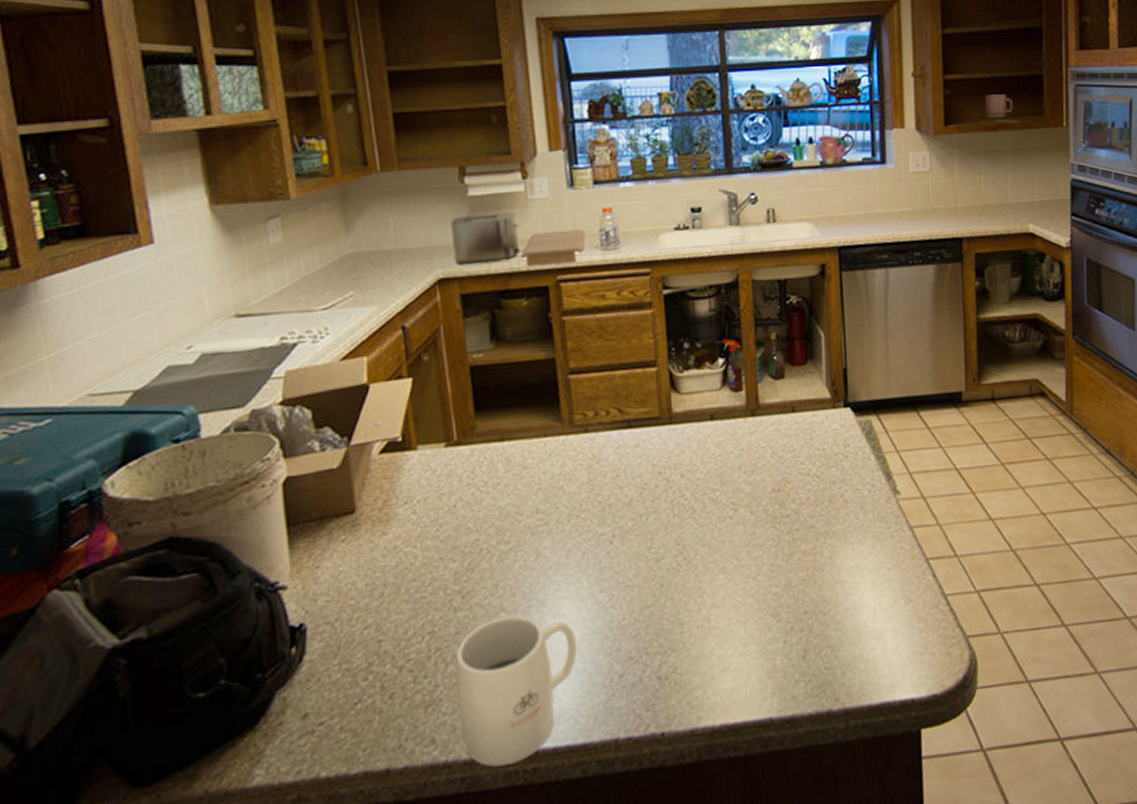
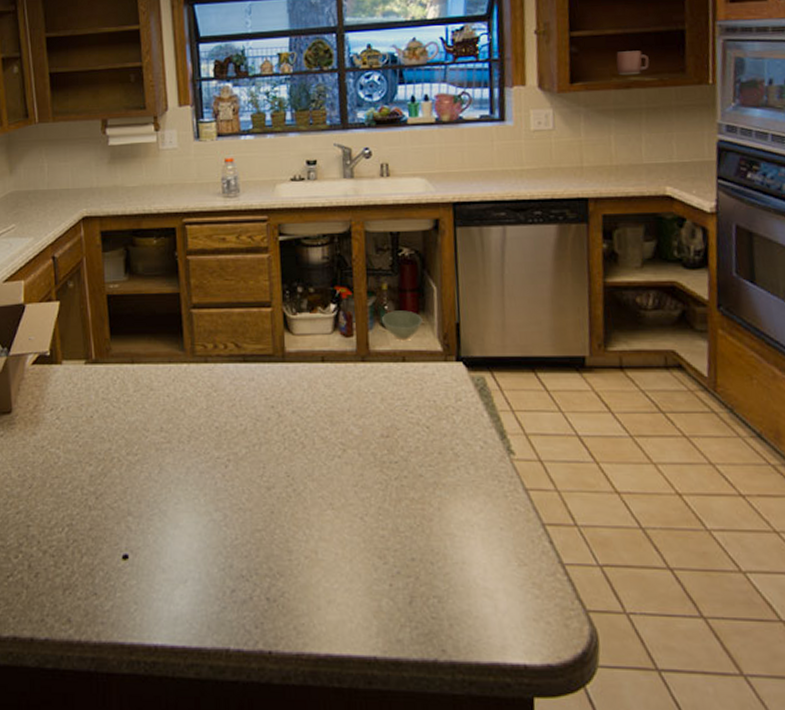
toaster: present [450,212,520,265] -> none [94,161,152,206]
mug: present [456,615,577,767] -> none [89,520,193,654]
cutting board: present [520,229,586,266] -> none [152,177,209,209]
bowl: none [771,359,811,391] -> present [382,310,423,341]

